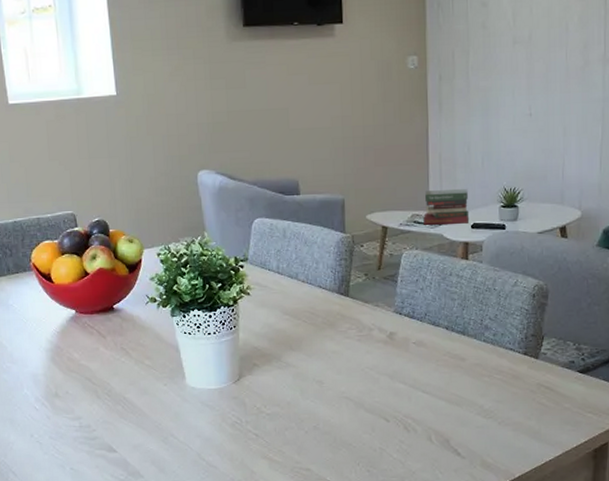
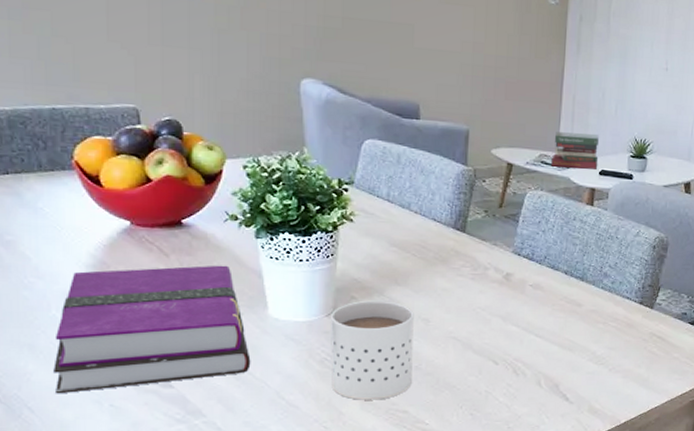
hardback book: none [28,342,176,460] -> present [53,265,251,394]
mug: none [237,366,312,460] -> present [330,300,414,400]

